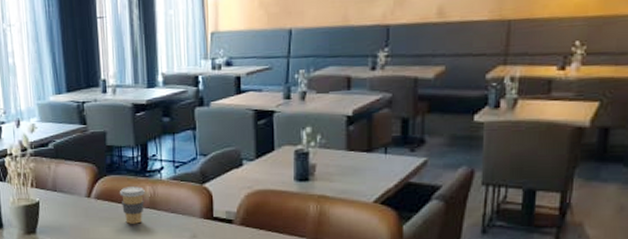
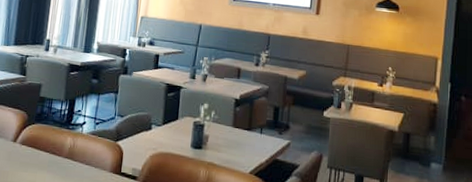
coffee cup: present [119,186,145,224] -> none [43,136,66,172]

